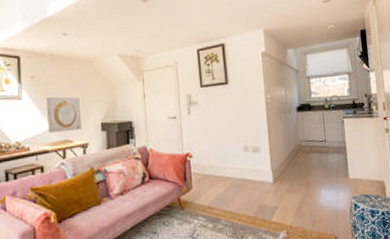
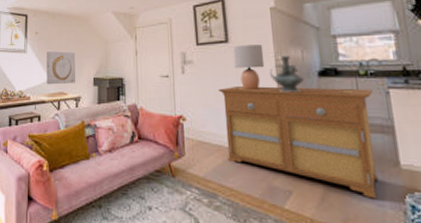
sideboard: none [220,119,335,204] -> present [218,86,378,199]
lamp: none [231,85,258,126] -> present [232,44,265,89]
decorative urn: none [261,94,287,127] -> present [270,54,305,93]

